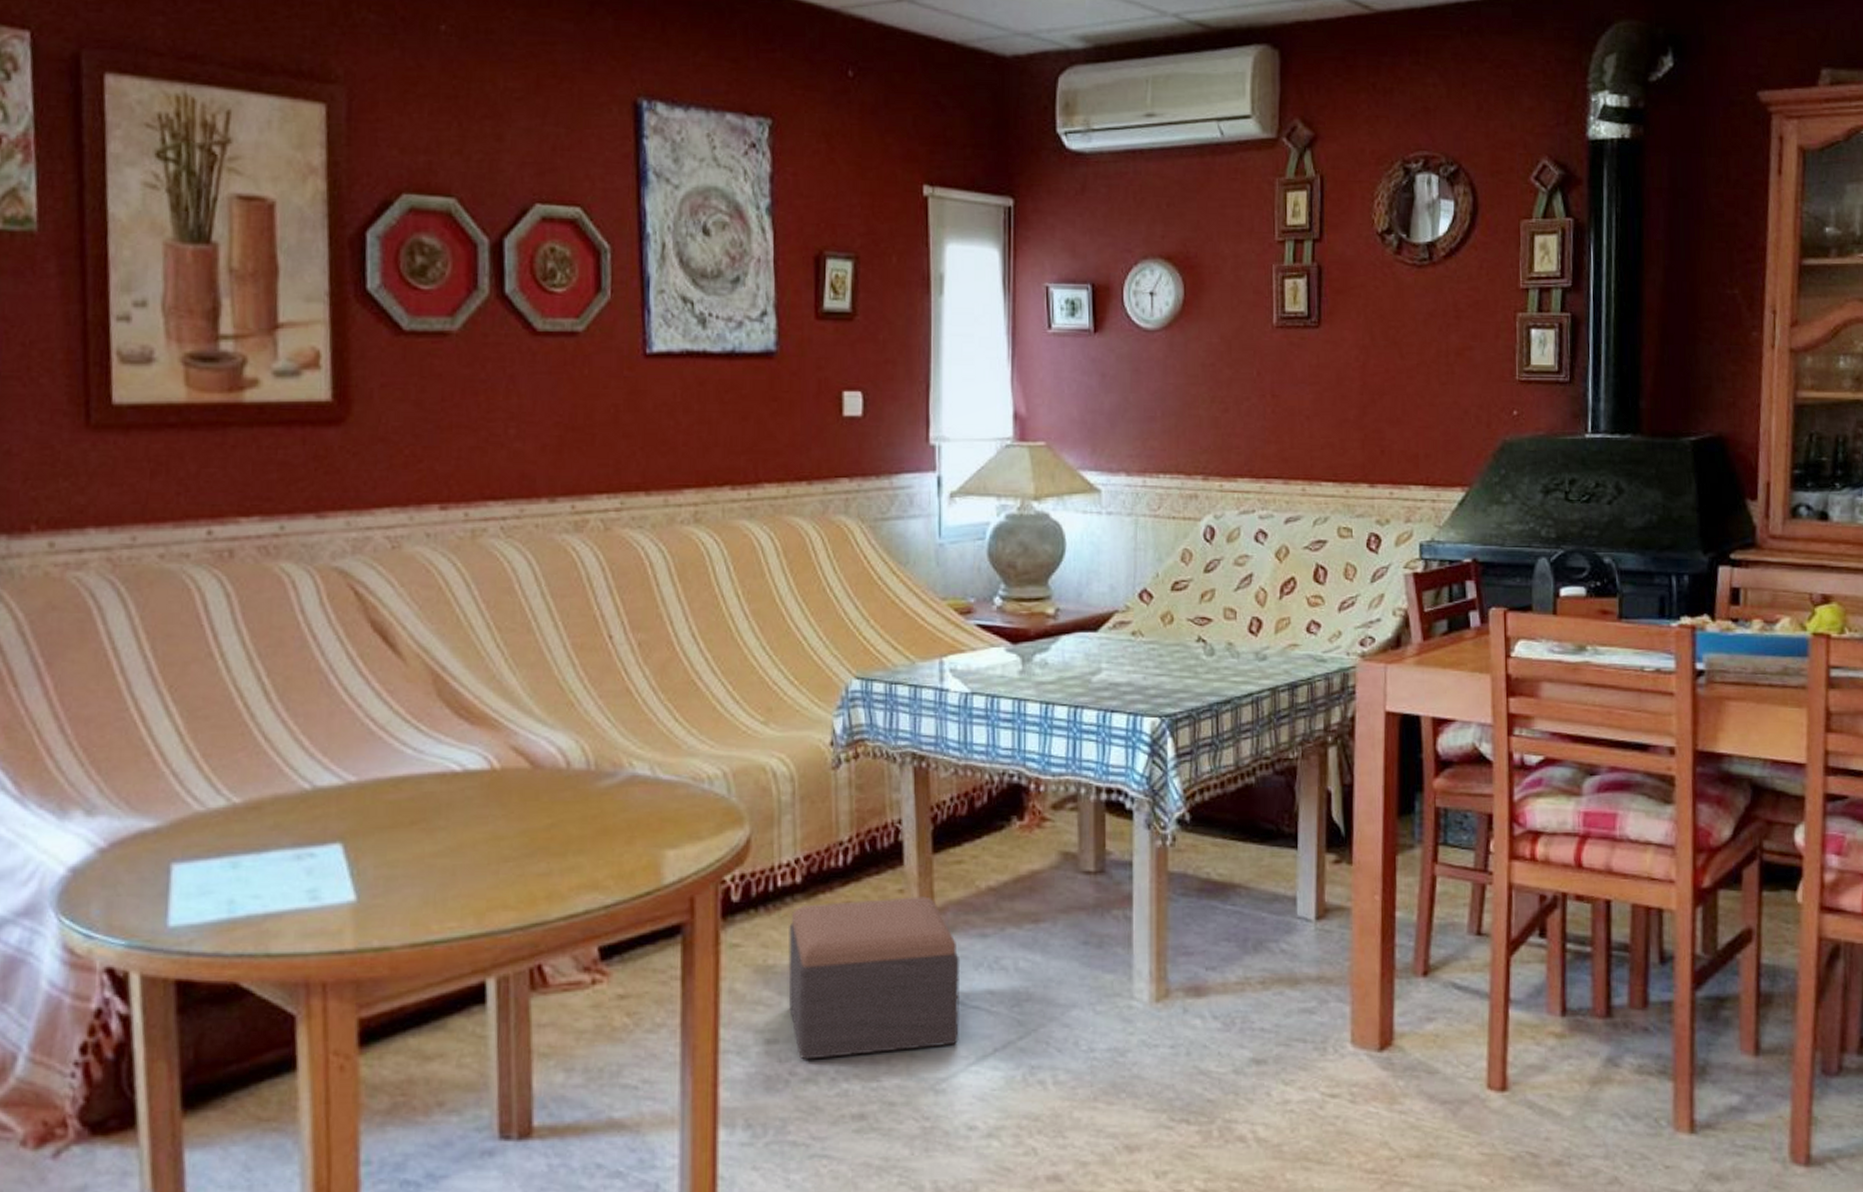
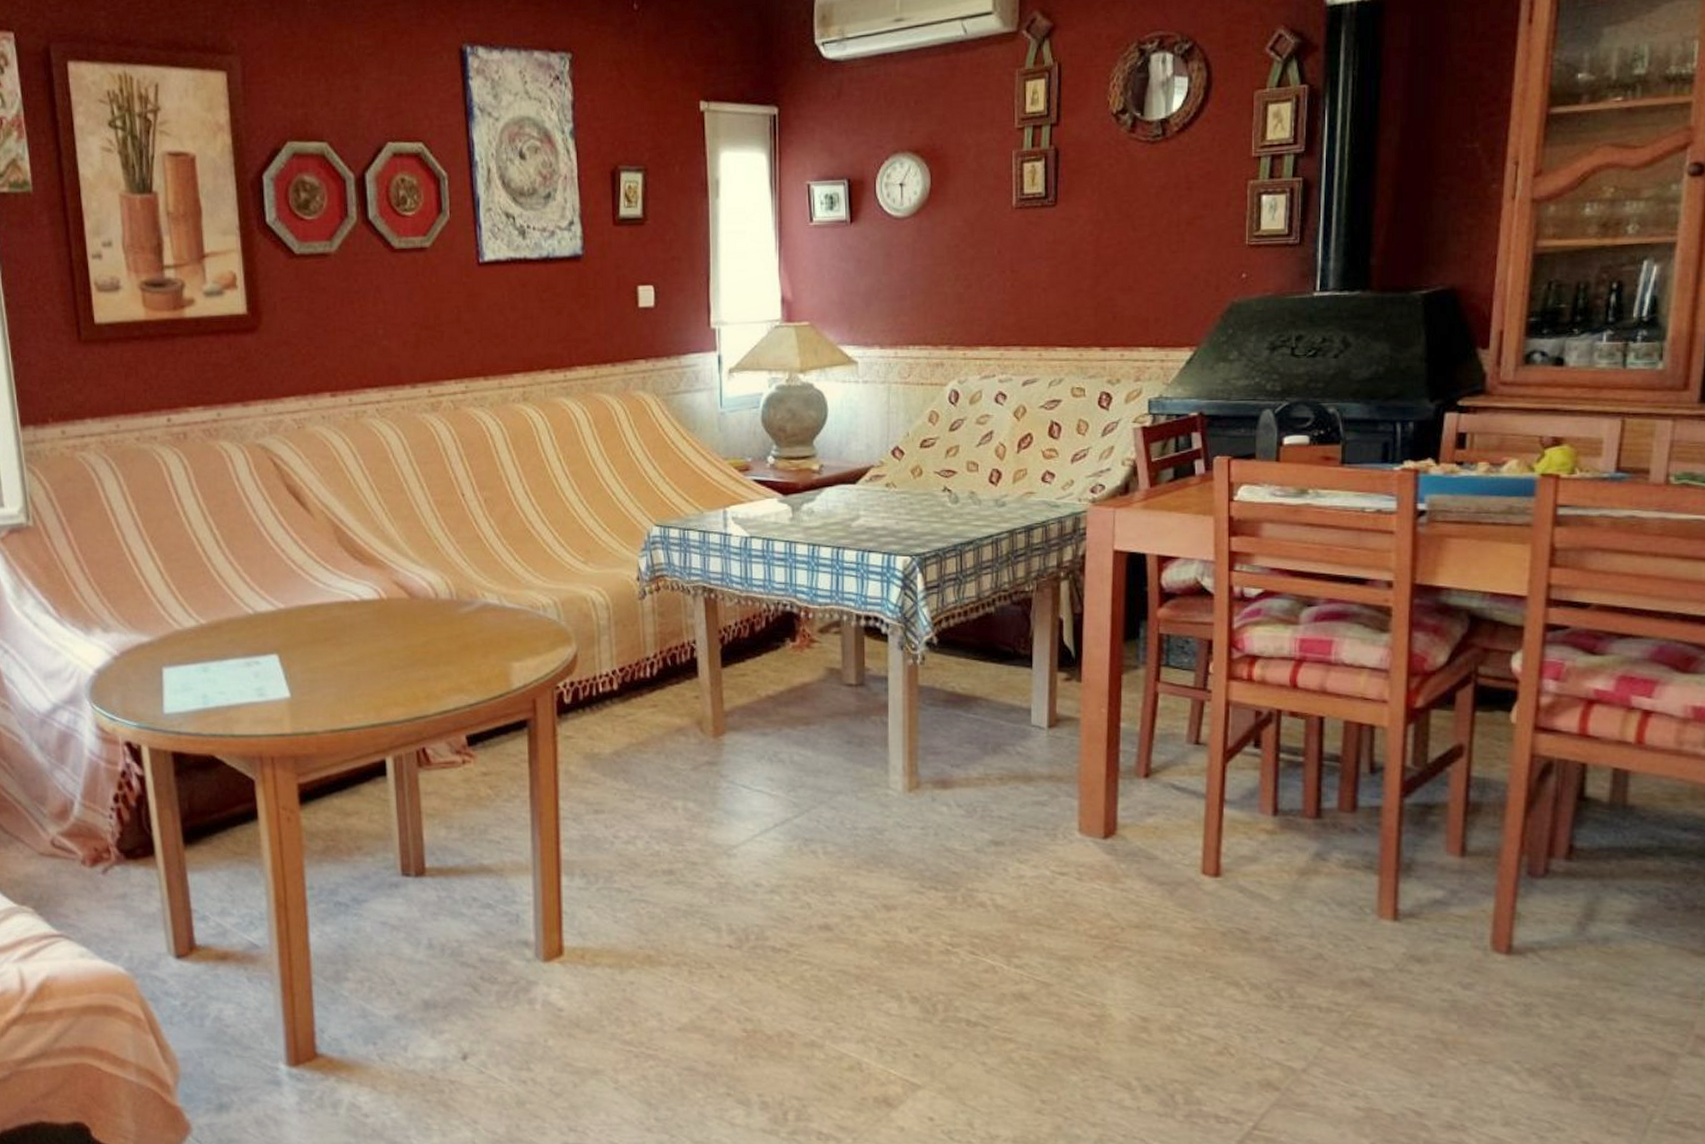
footstool: present [788,896,961,1060] -> none [609,702,746,827]

